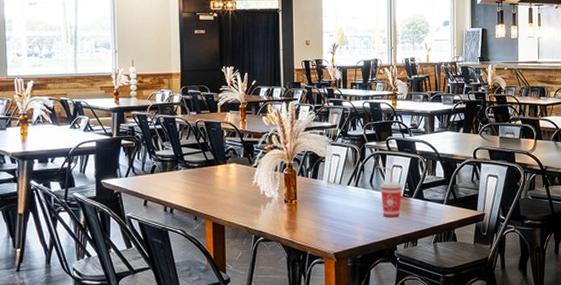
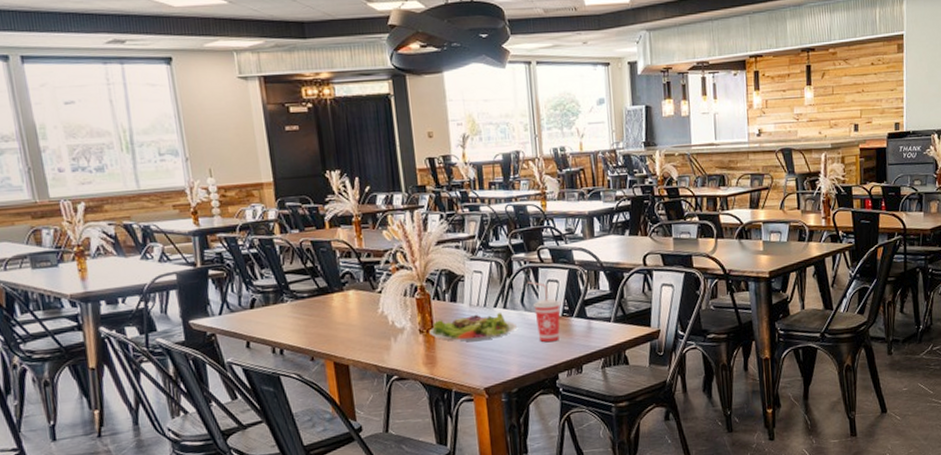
salad plate: none [293,190,365,213] -> present [429,313,517,342]

